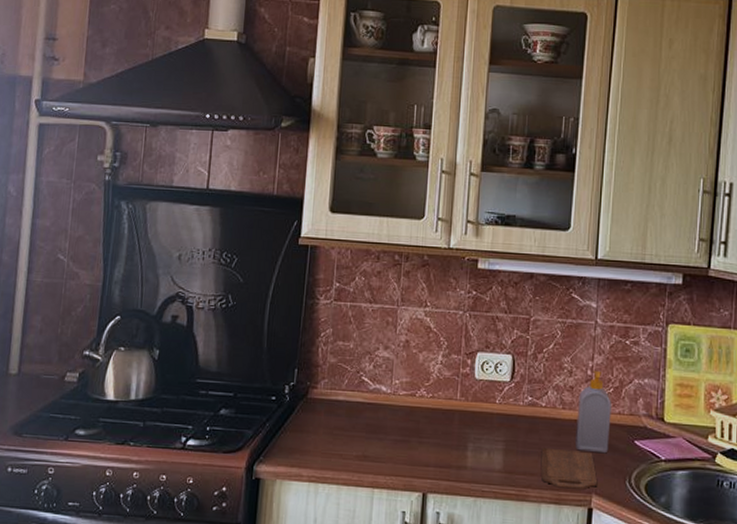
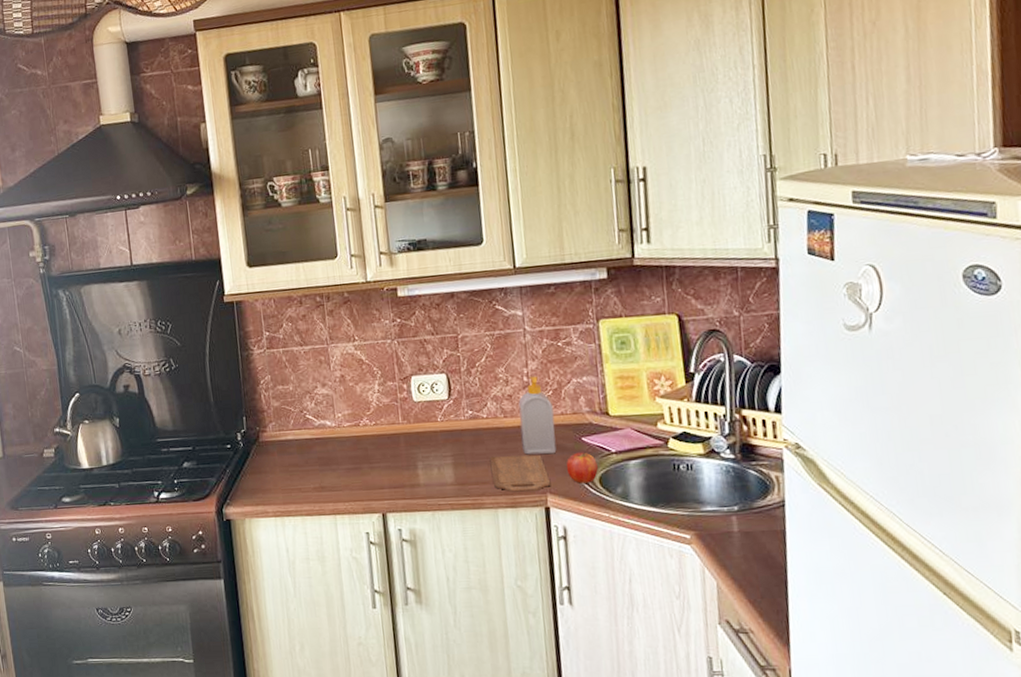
fruit: none [615,455,646,488] -> present [566,452,598,484]

